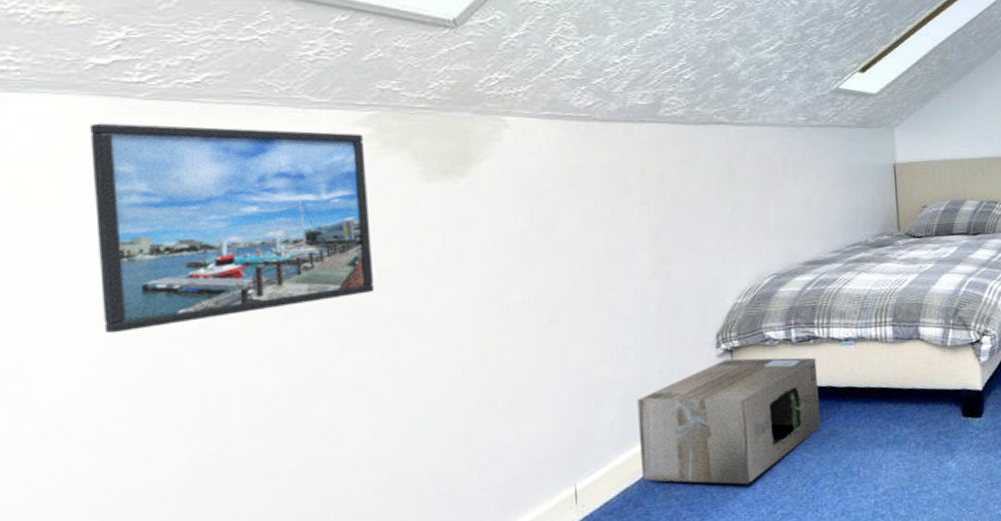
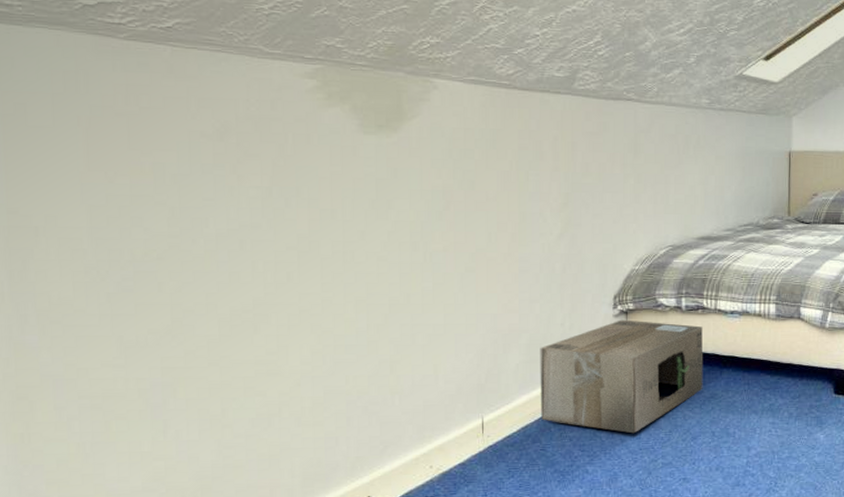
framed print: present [90,123,375,334] -> none [79,58,317,246]

